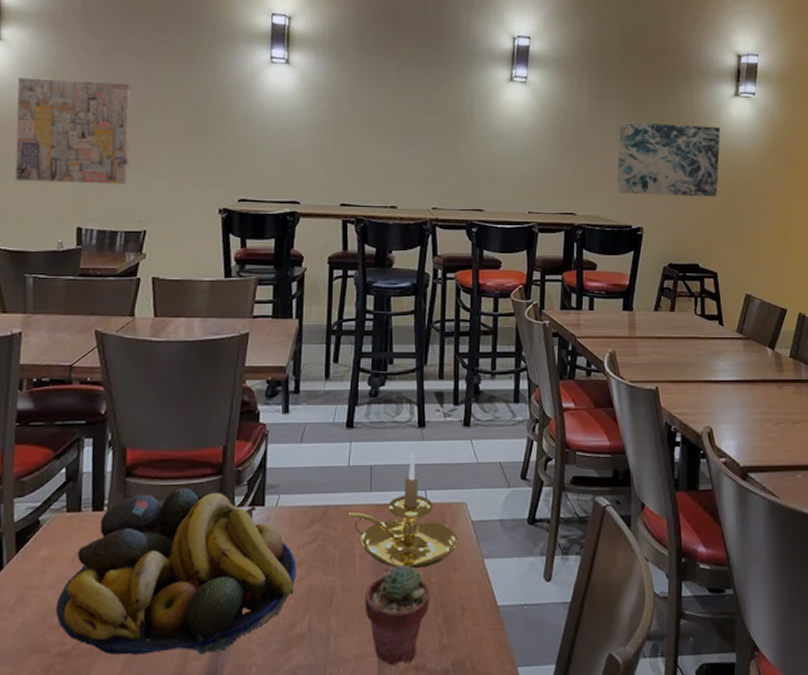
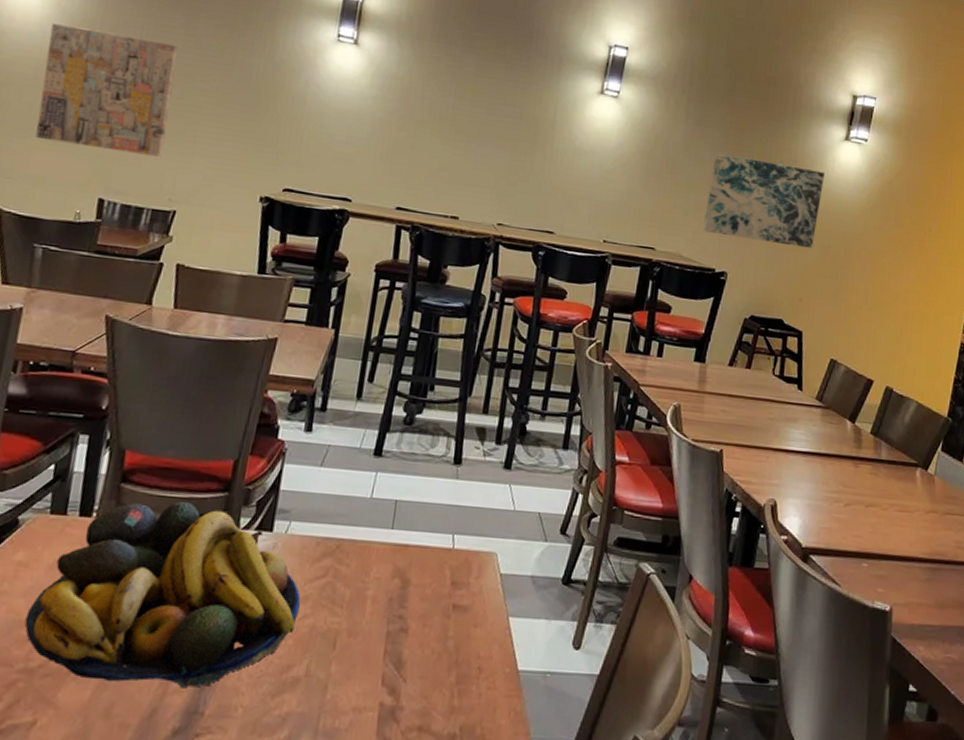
candle holder: present [347,453,457,569] -> none [363,491,483,620]
potted succulent: present [365,565,431,665] -> none [370,613,446,724]

